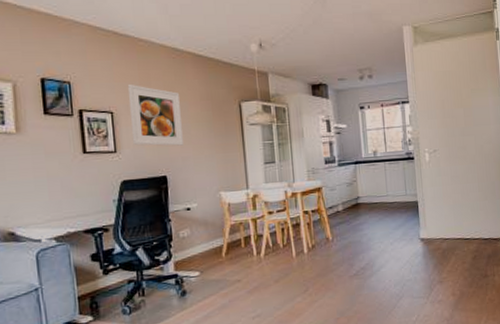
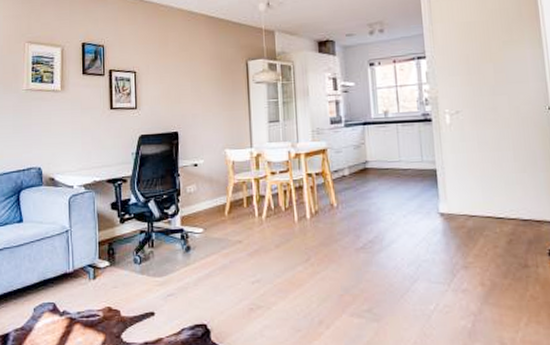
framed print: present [127,85,185,146] -> none [149,46,195,104]

